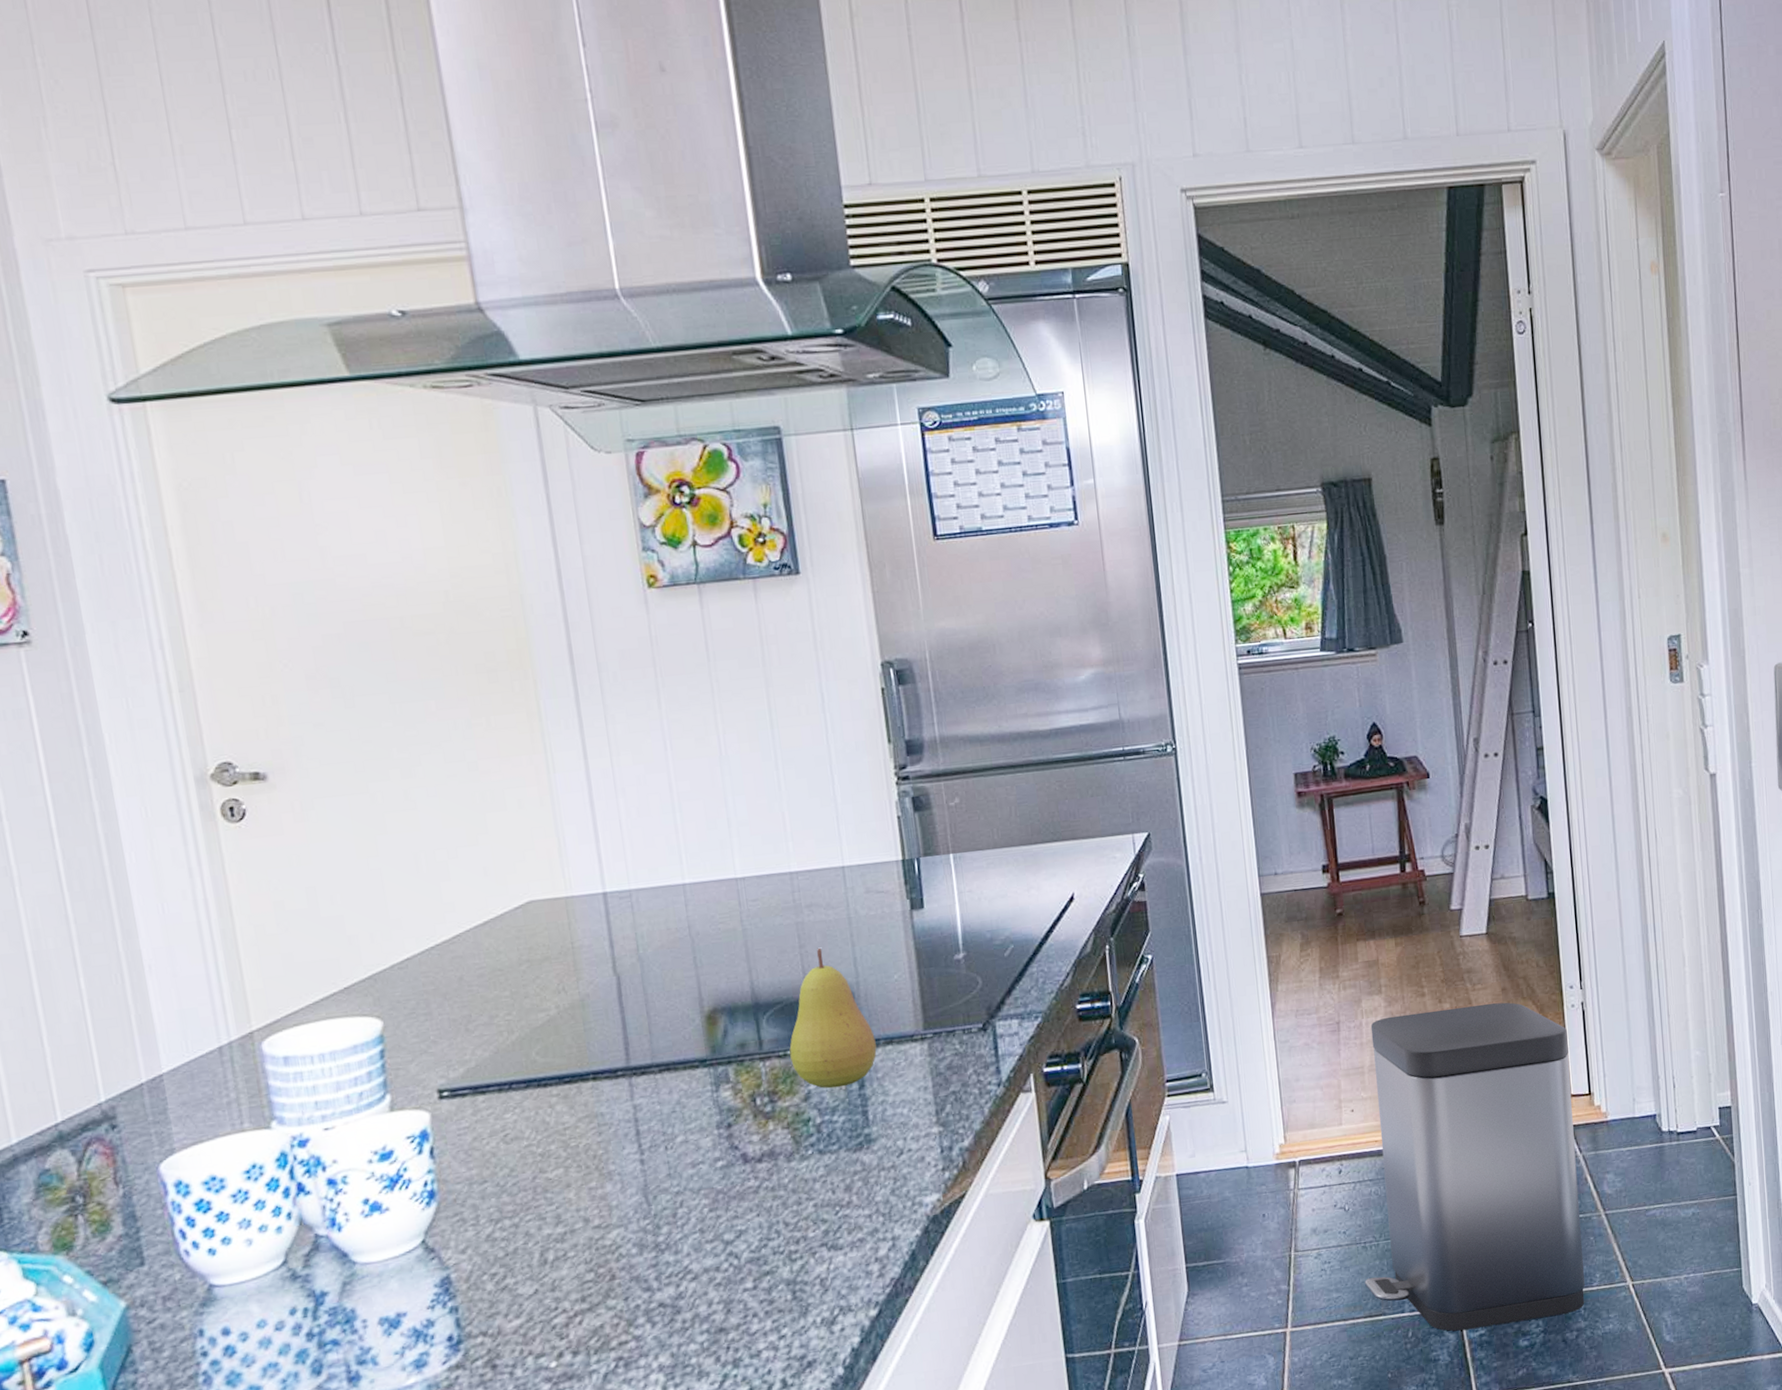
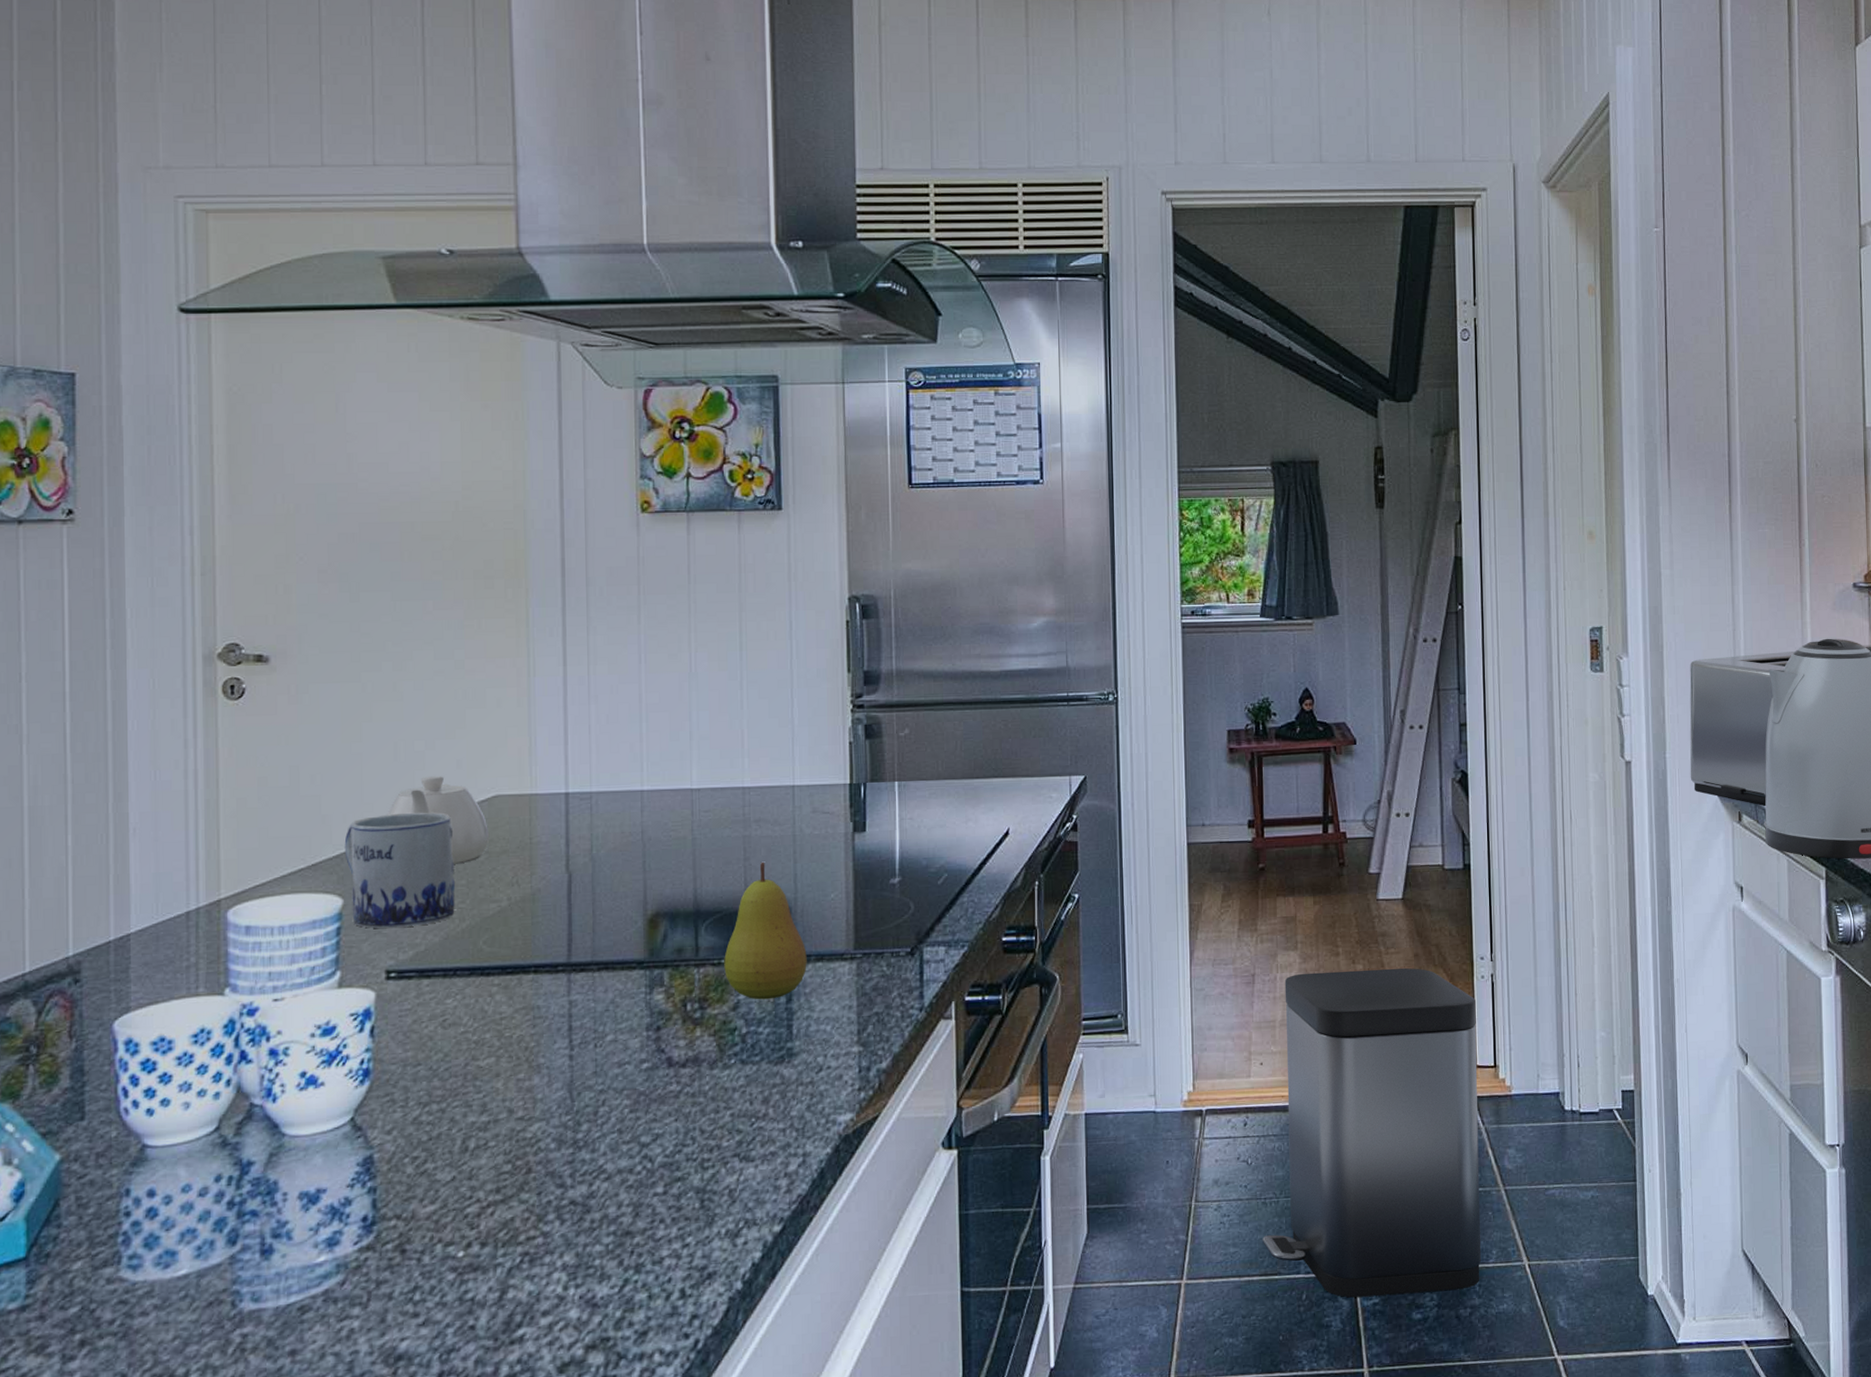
mug: none [375,923,502,1049] -> present [344,812,456,929]
teapot: none [415,884,530,976] -> present [386,775,490,864]

